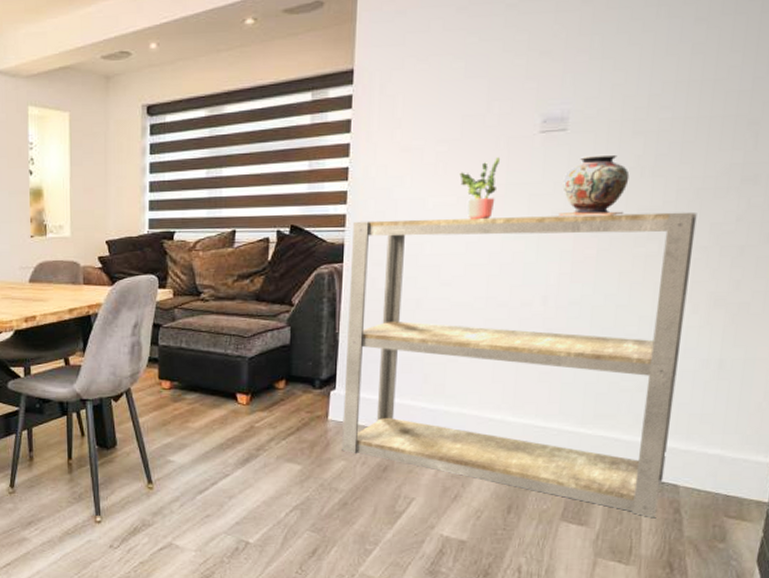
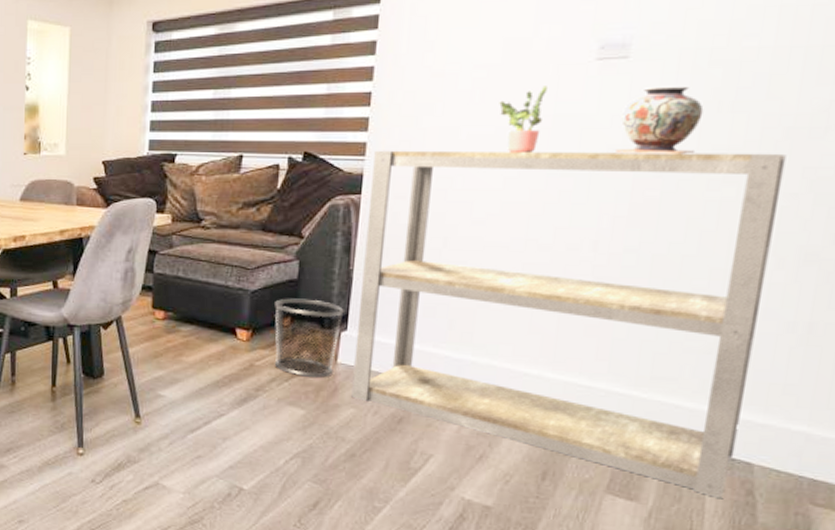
waste bin: none [270,362,332,434] -> present [274,298,344,378]

